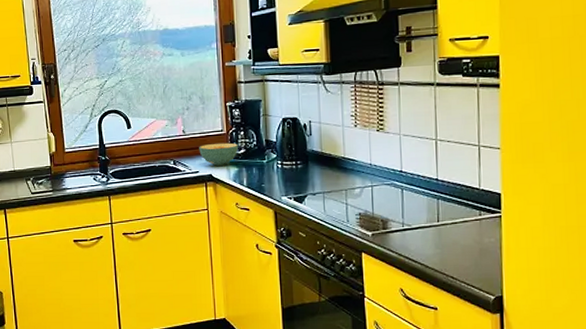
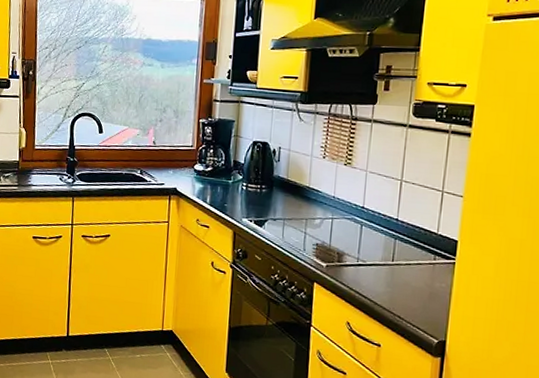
cereal bowl: present [199,142,239,166] -> none [167,158,207,181]

